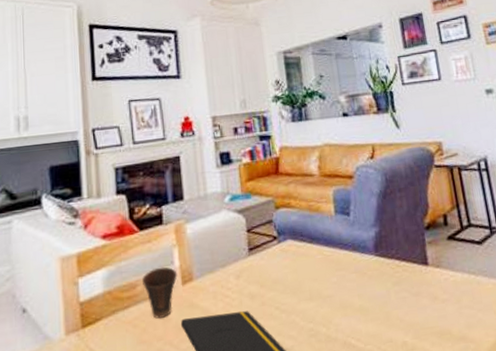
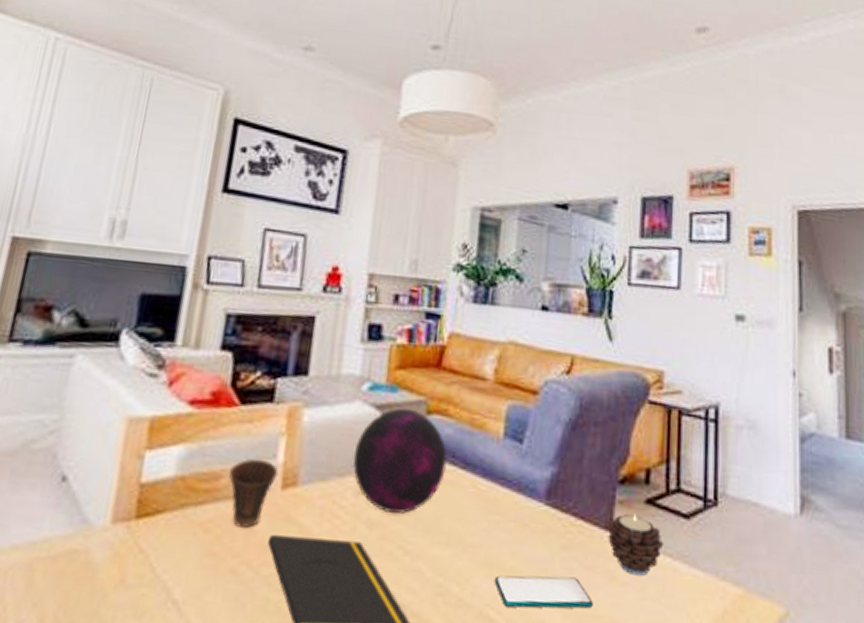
decorative orb: none [229,208,298,286] -> present [352,408,447,514]
smartphone: none [349,303,425,335] -> present [494,575,593,609]
candle: none [423,249,468,293] -> present [607,514,664,576]

